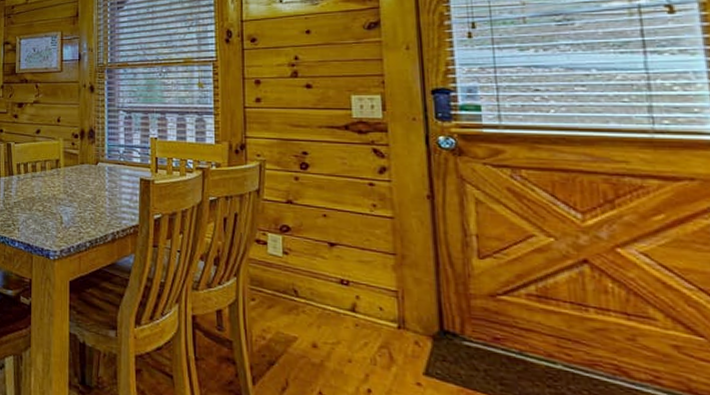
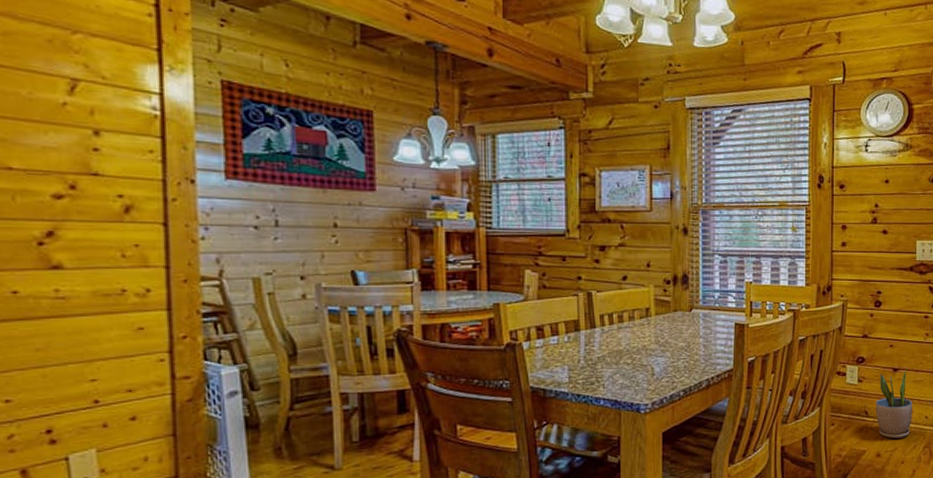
potted plant: none [307,246,360,330] -> present [875,370,912,439]

